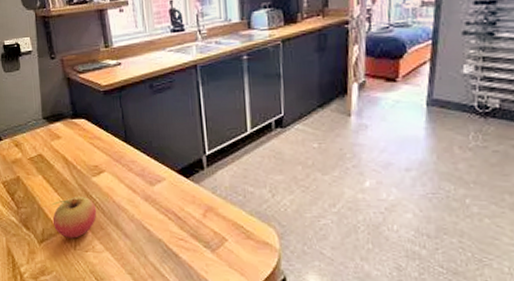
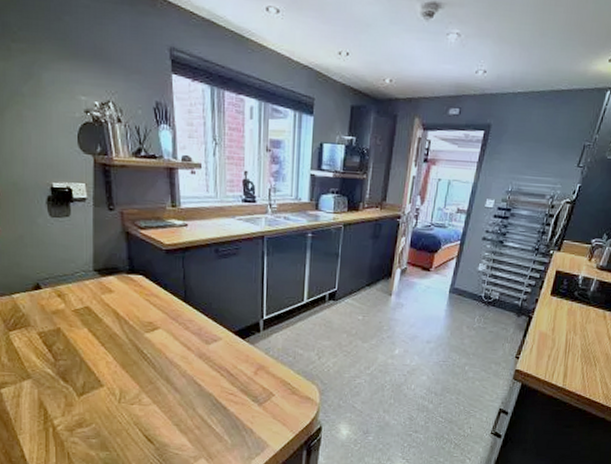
fruit: present [51,197,97,238] -> none [96,351,147,392]

